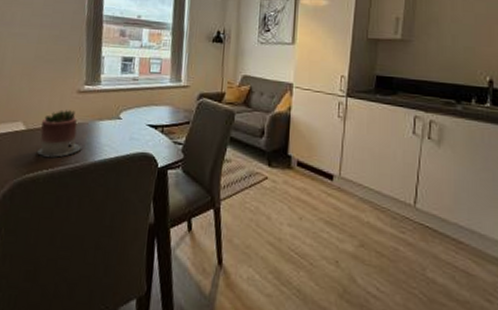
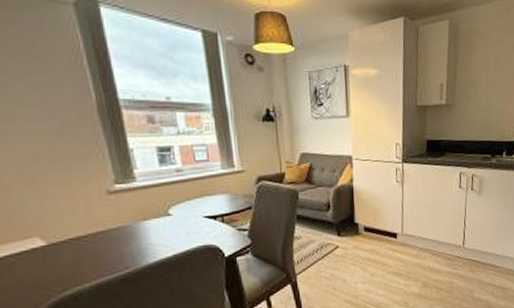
succulent planter: present [37,109,83,157] -> none [66,214,130,270]

